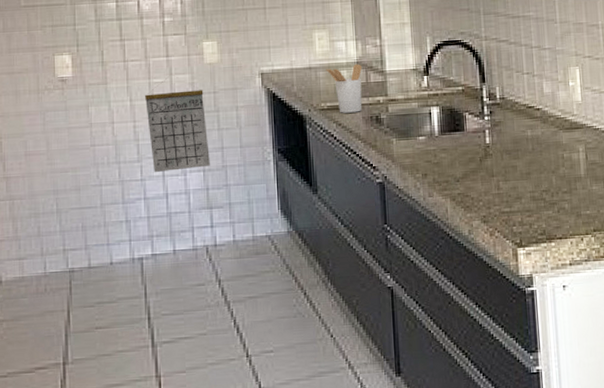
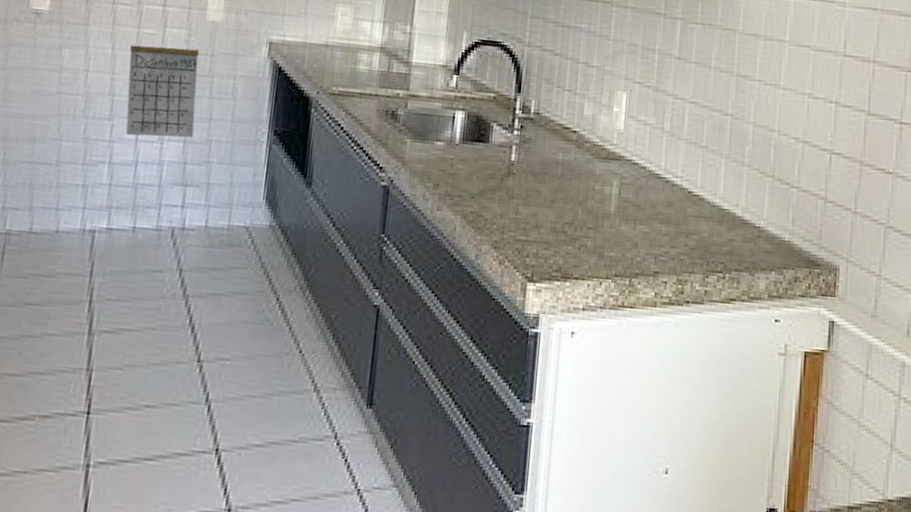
utensil holder: present [326,64,363,113] -> none [344,49,385,104]

